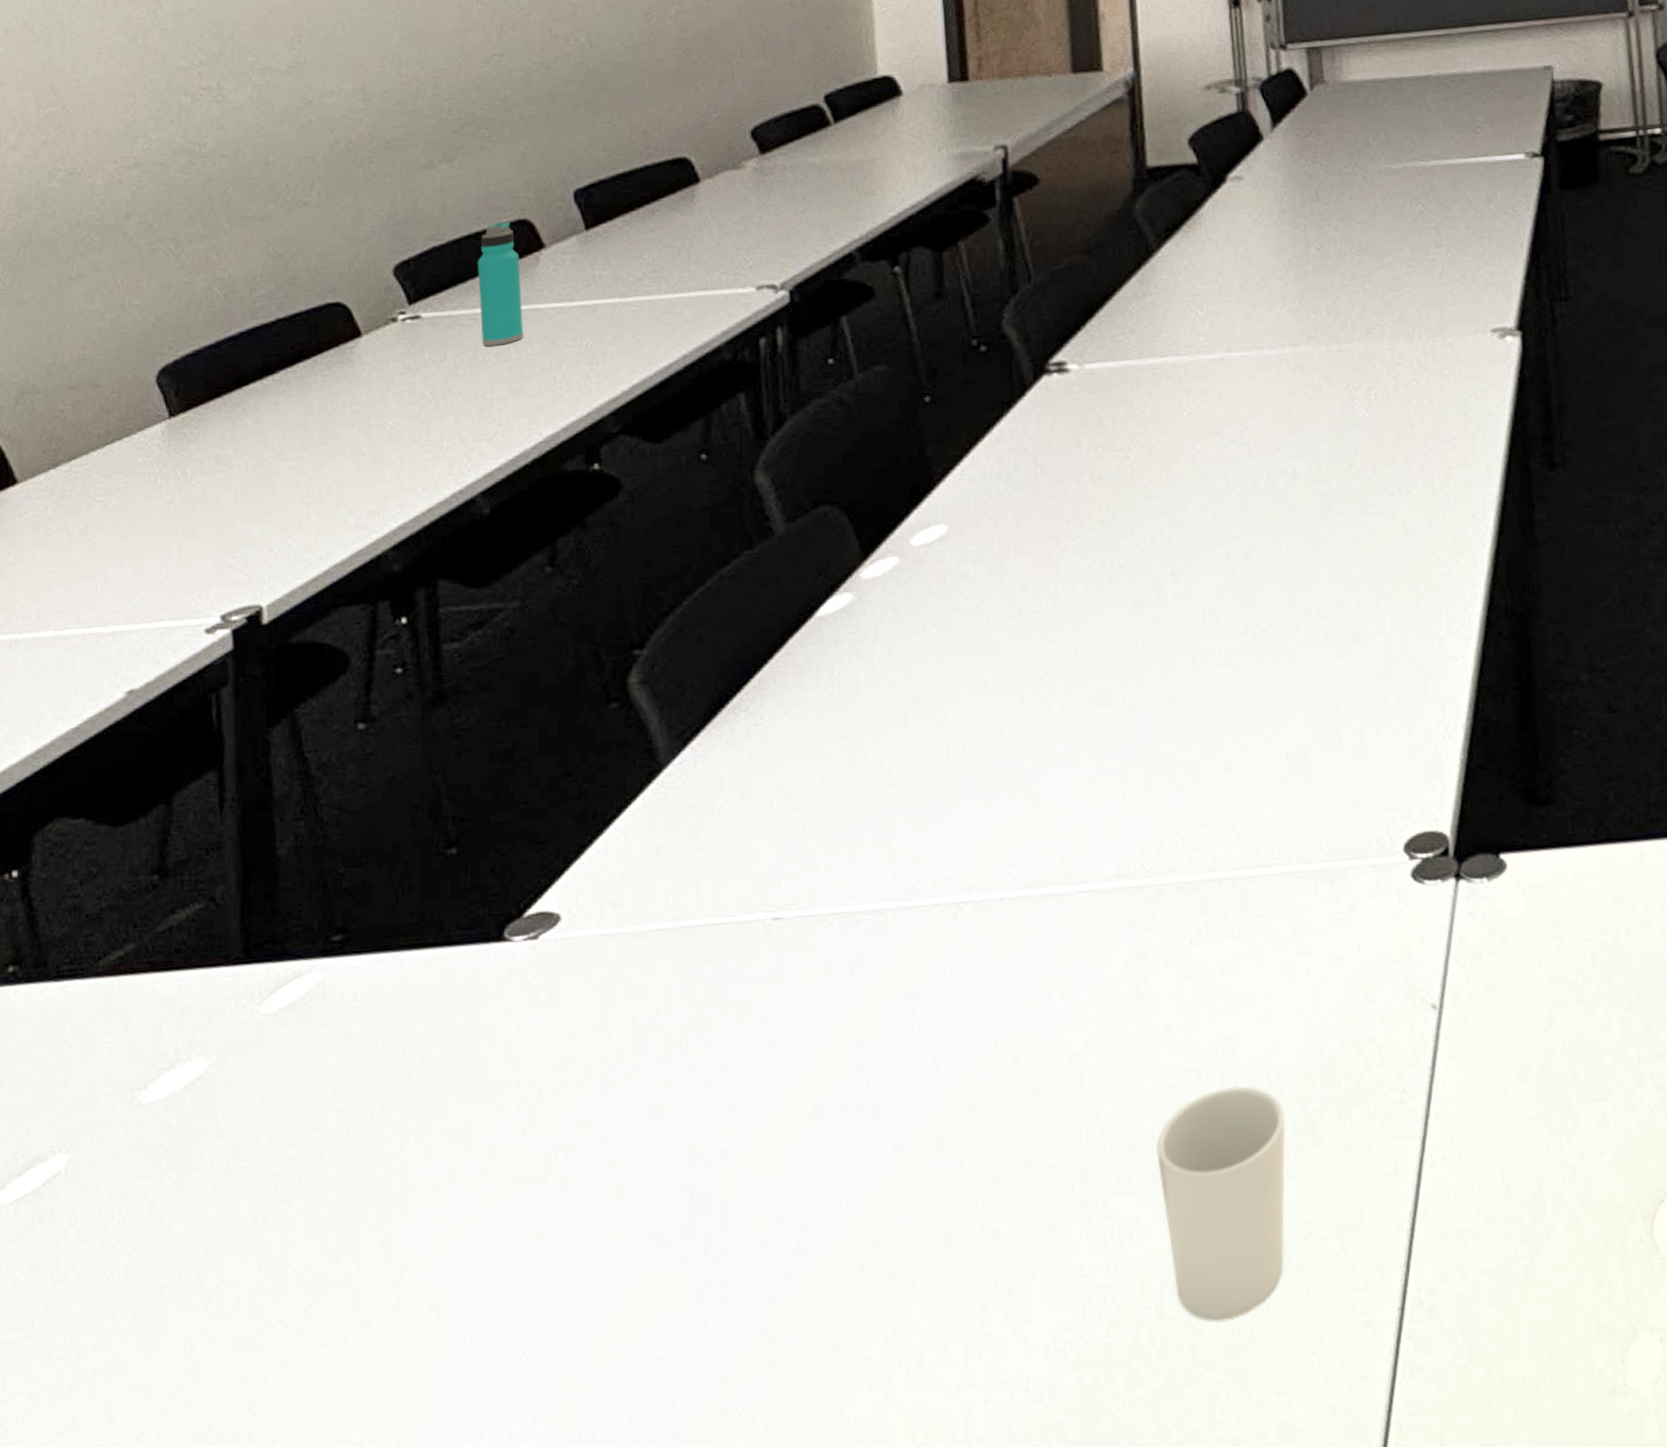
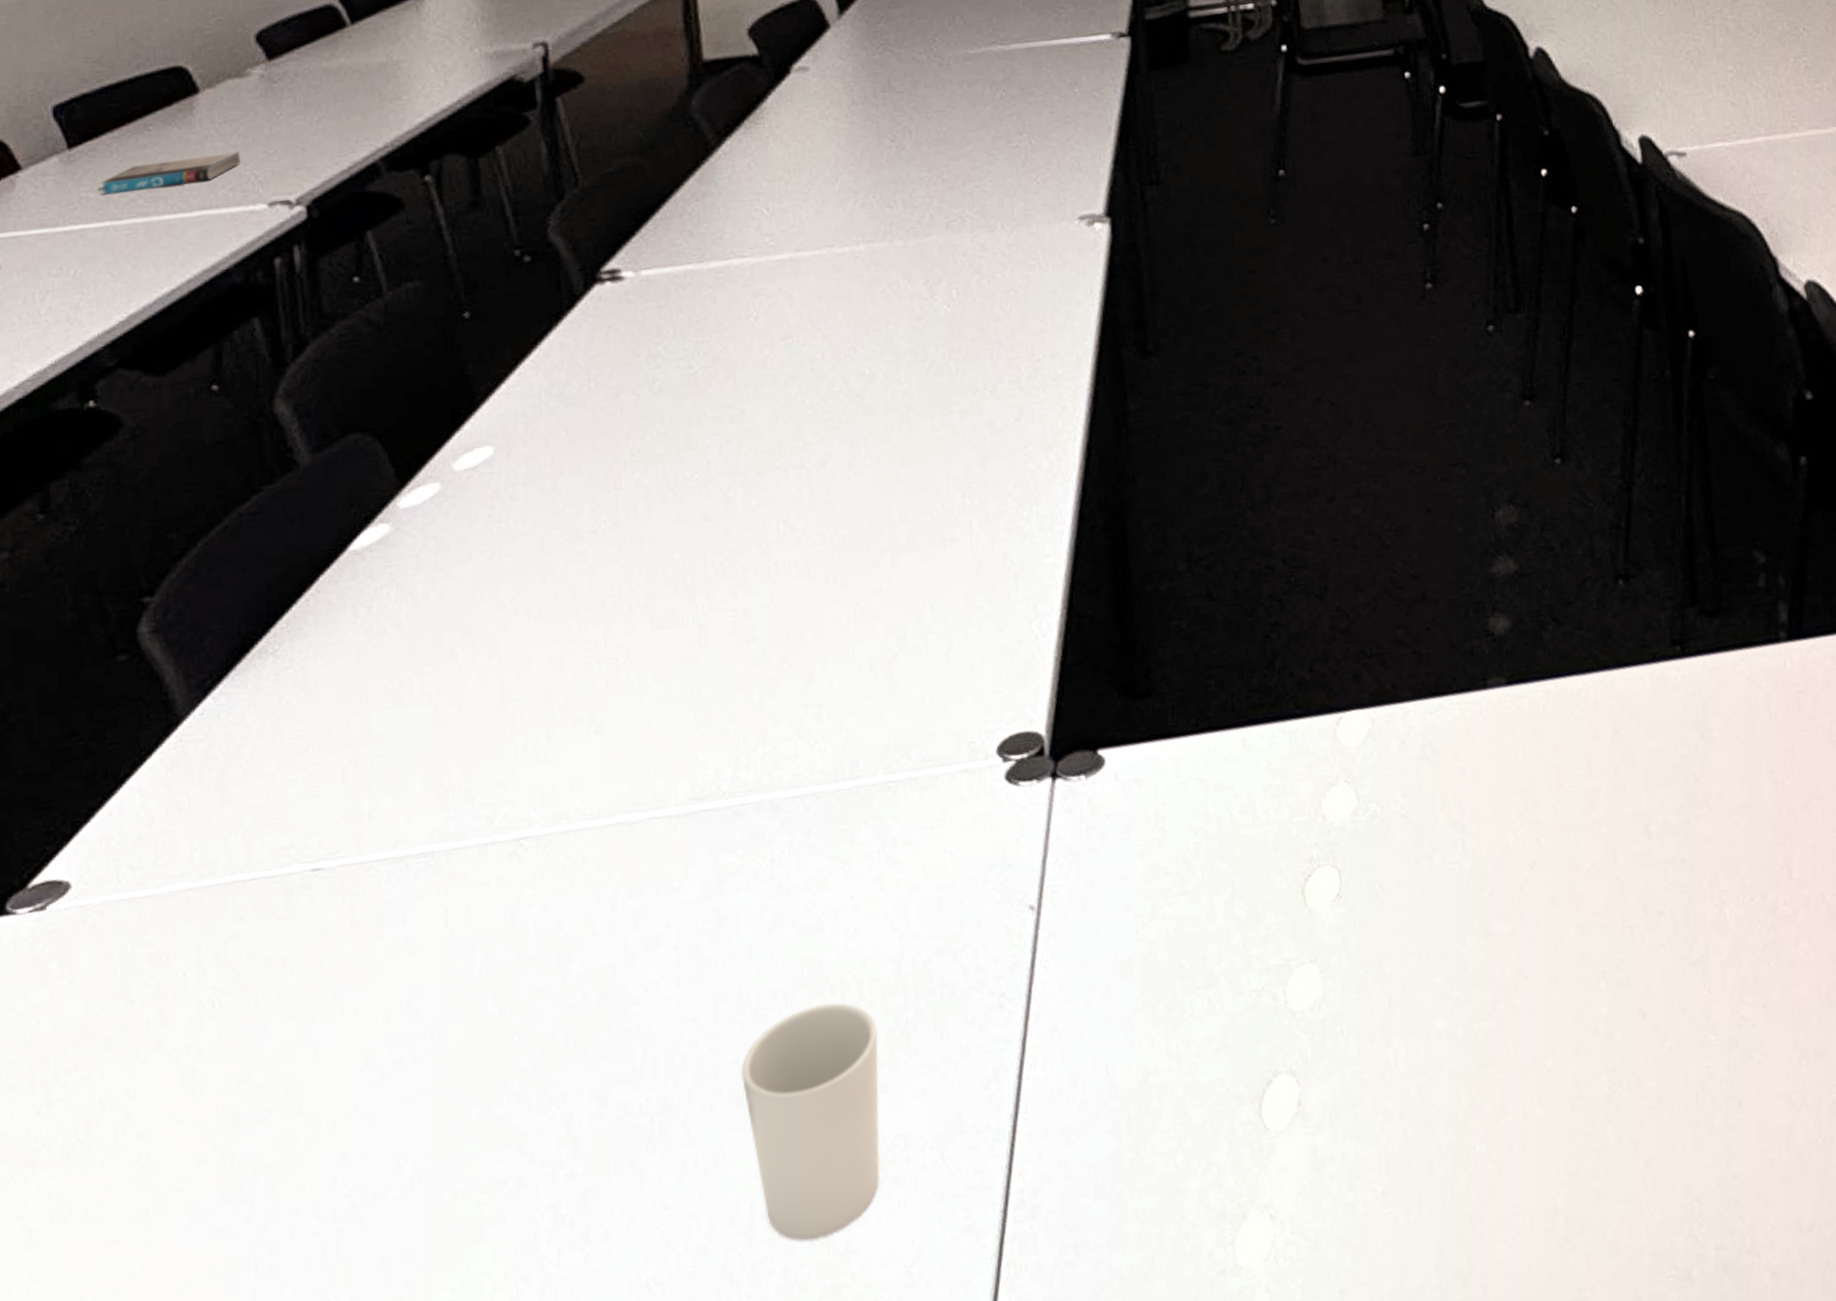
book: none [609,238,733,274] -> present [97,152,240,195]

